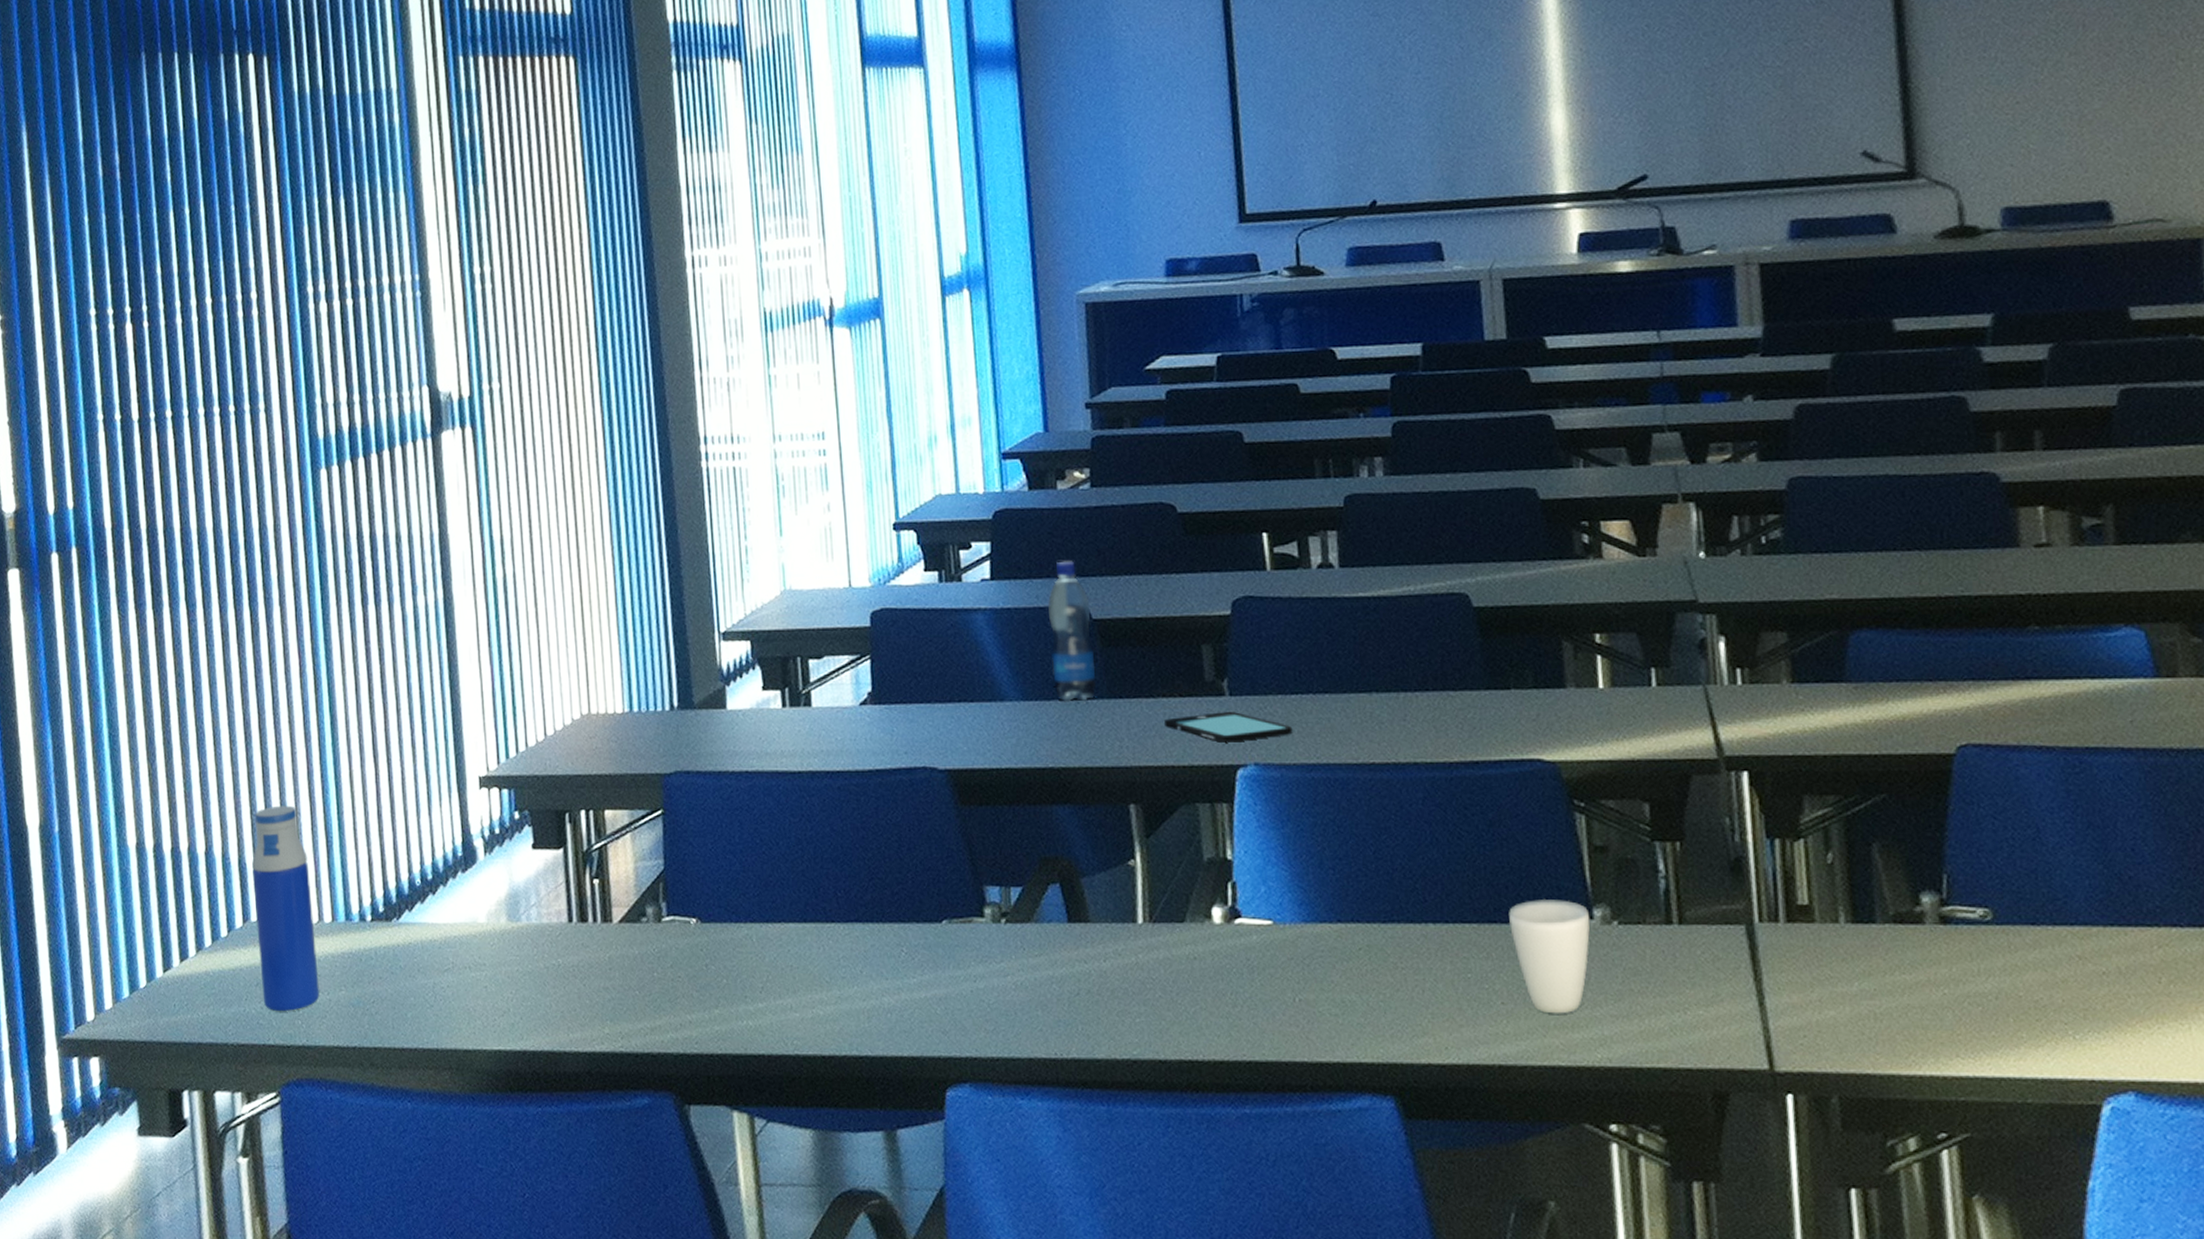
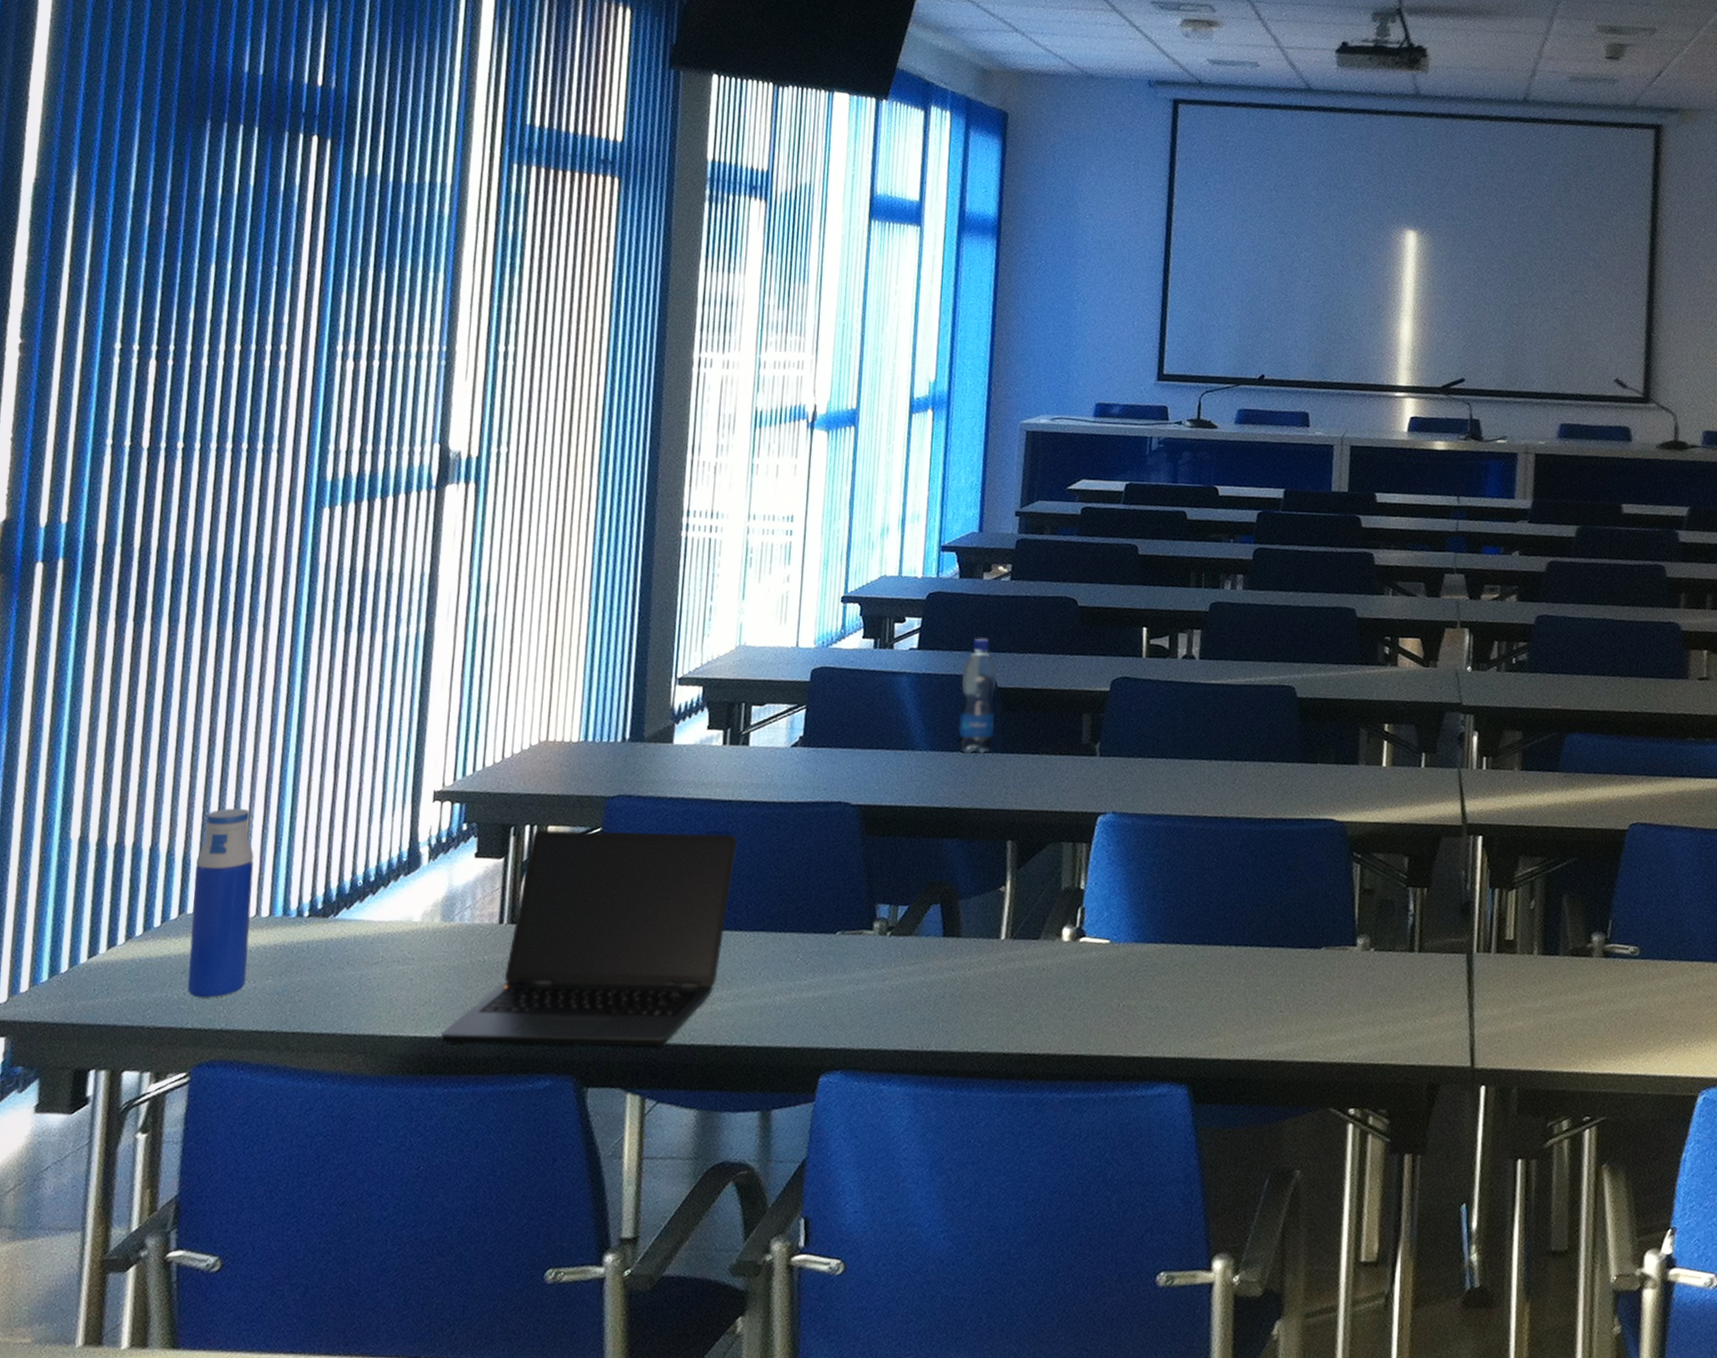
laptop: none [526,811,816,1058] -> present [441,830,738,1046]
tablet: present [1164,712,1293,743] -> none [1045,769,1146,794]
cup: present [1509,900,1591,1014] -> none [1293,930,1354,1021]

